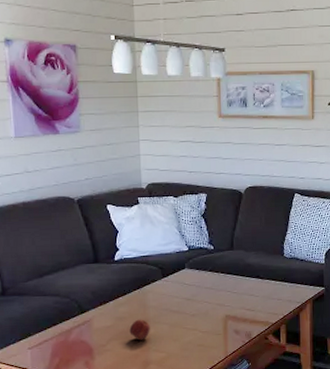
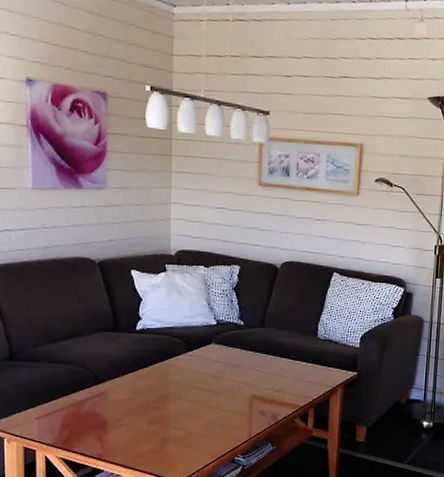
apple: present [129,319,150,340] -> none [148,394,170,416]

